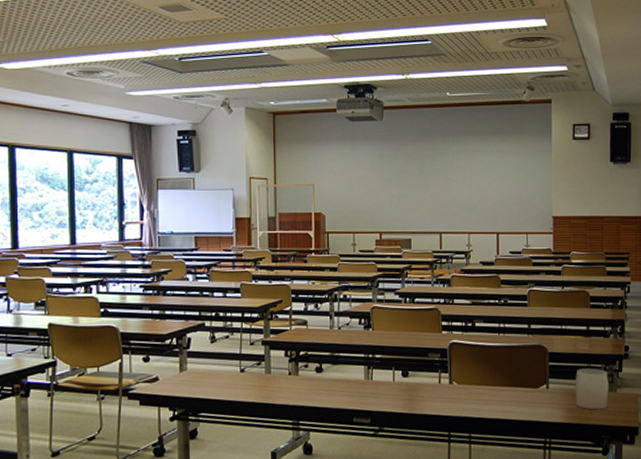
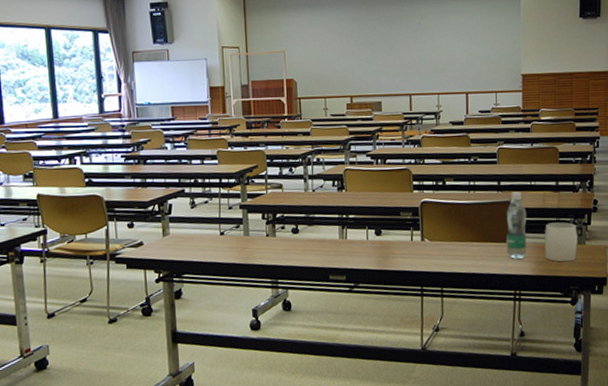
bottle: none [536,335,558,405] -> present [506,191,527,259]

